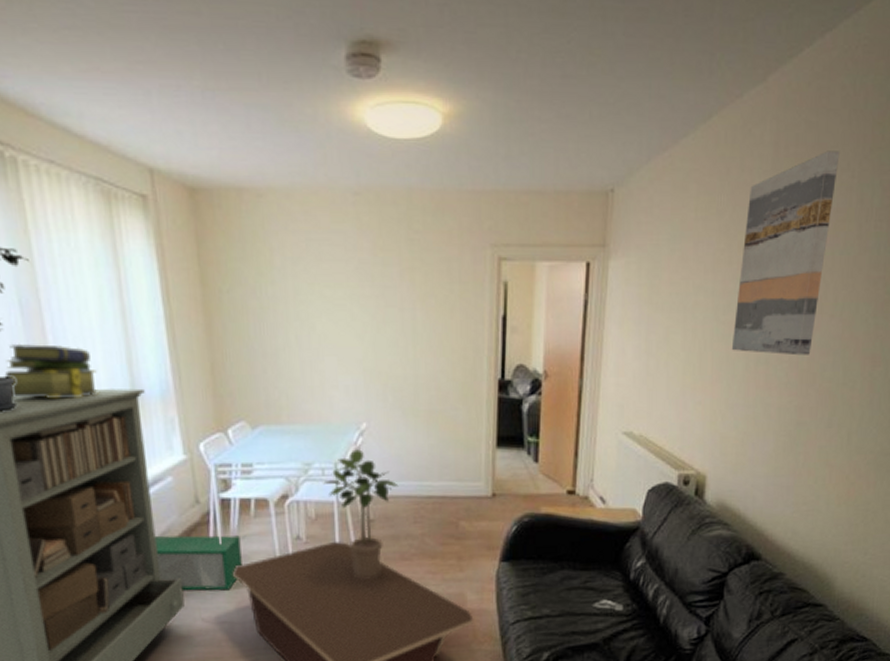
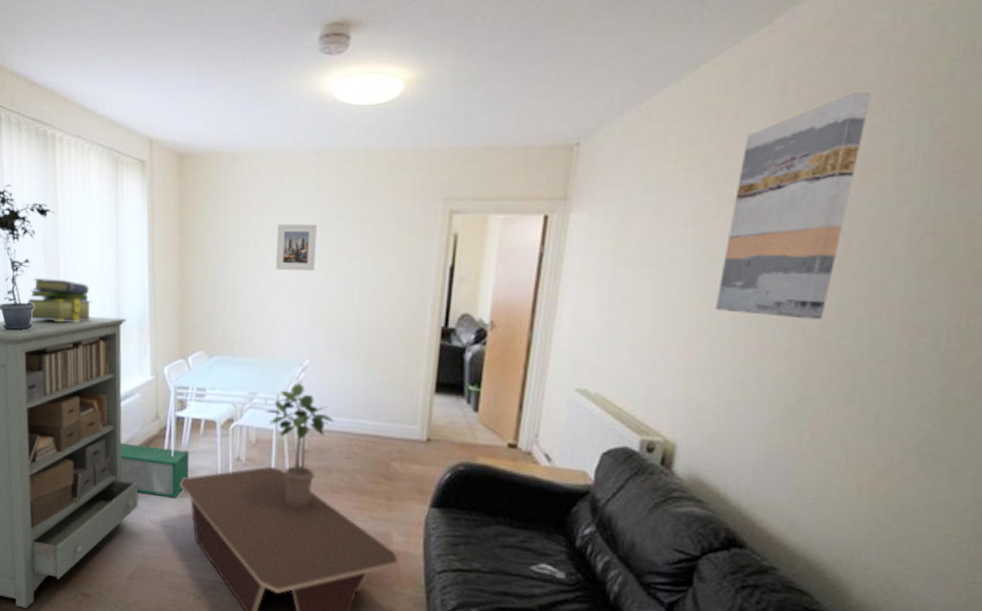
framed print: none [317,273,364,326] -> present [275,224,317,272]

